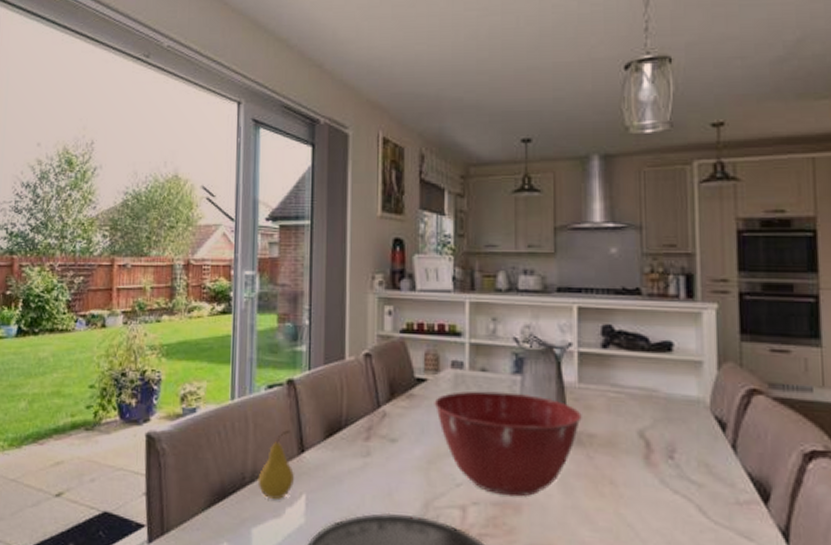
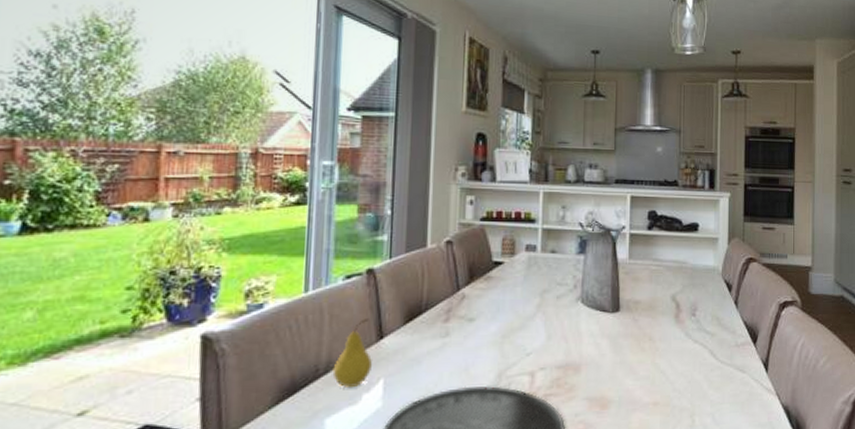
mixing bowl: present [434,390,582,497] -> none [509,270,630,359]

